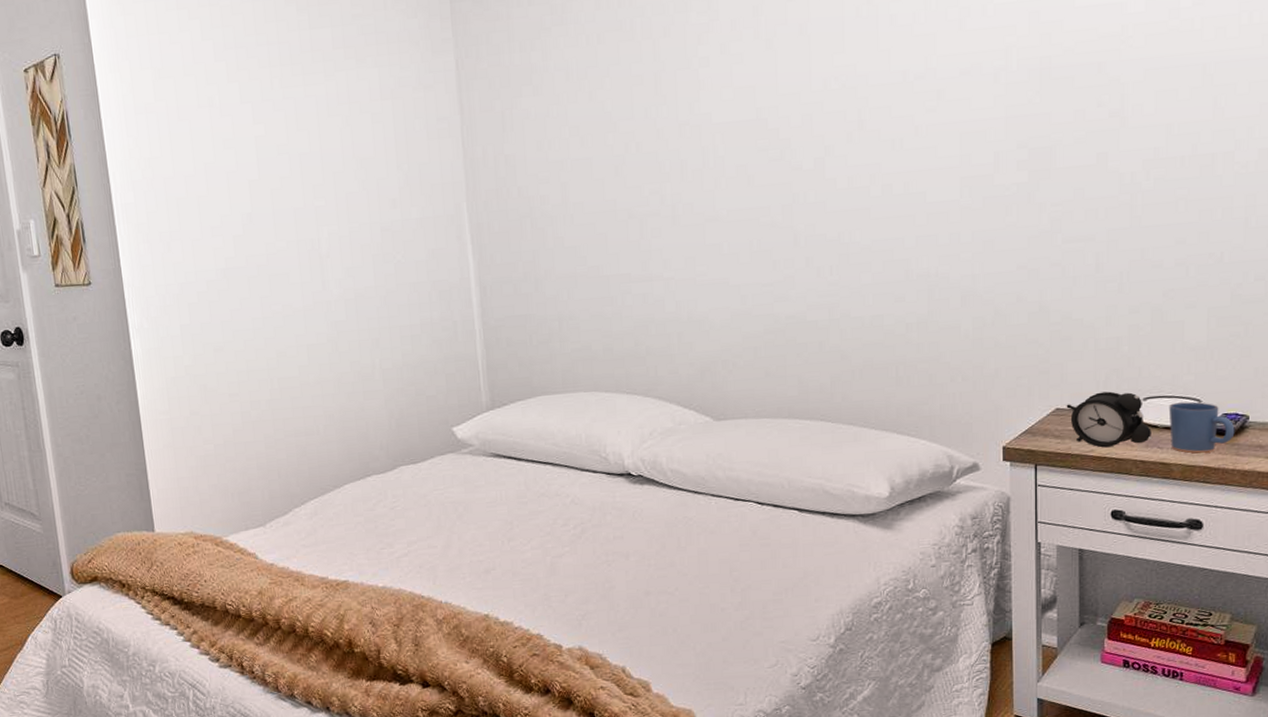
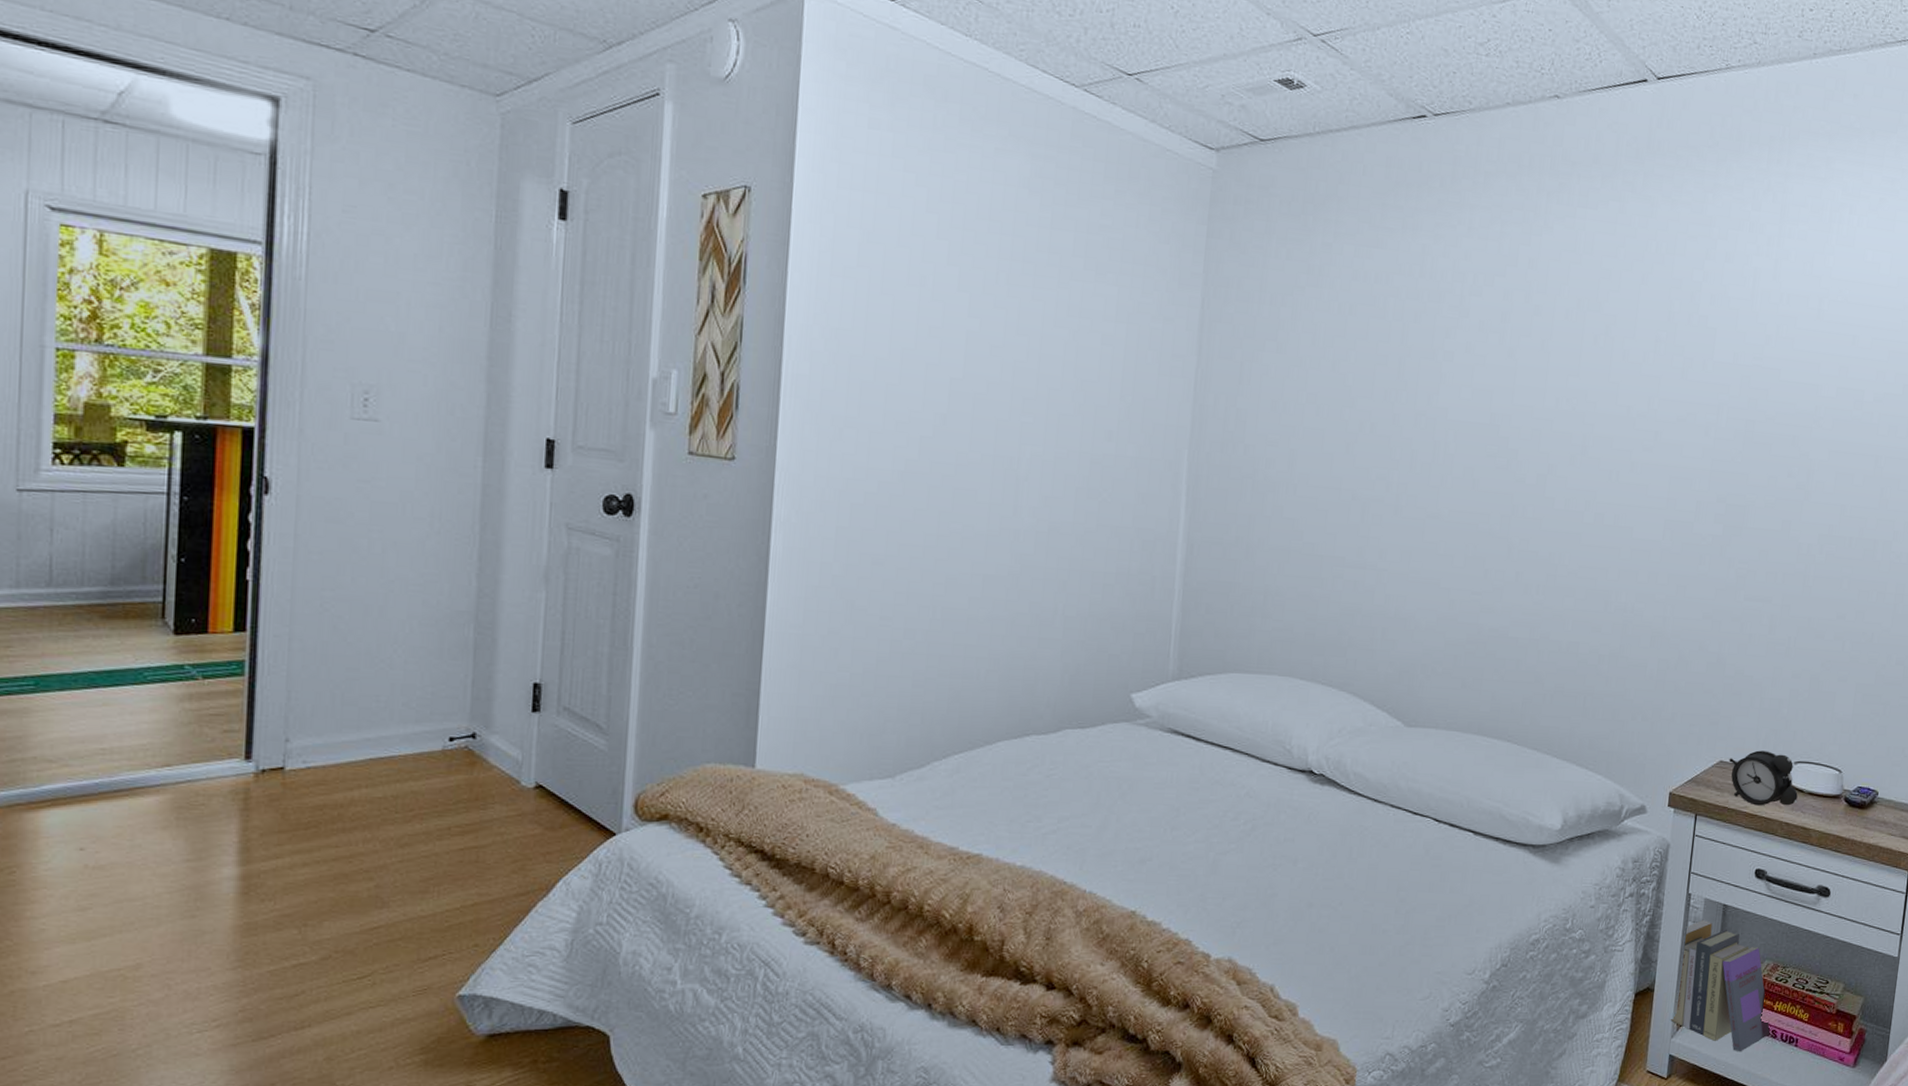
books: none [1033,567,1150,691] -> present [1670,920,1771,1052]
mug: present [1169,401,1235,453] -> none [1812,770,1866,823]

